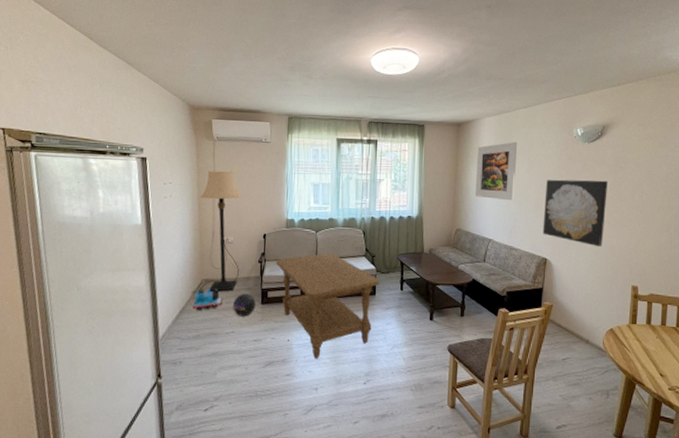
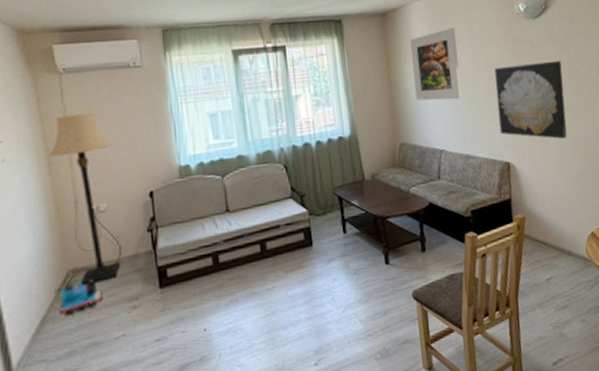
ball: present [232,293,256,317] -> none [117,276,153,312]
coffee table: present [276,253,380,359] -> none [172,201,316,346]

